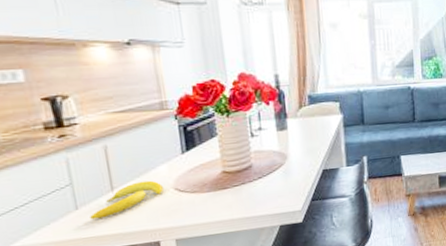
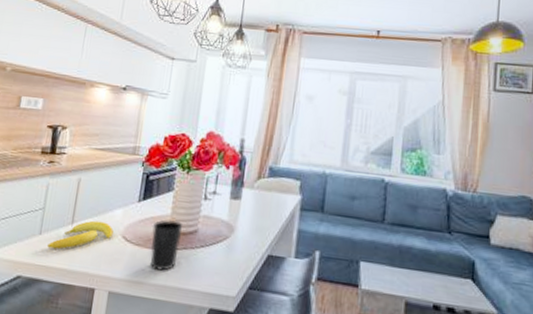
cup: none [203,162,238,209] -> present [150,220,183,271]

